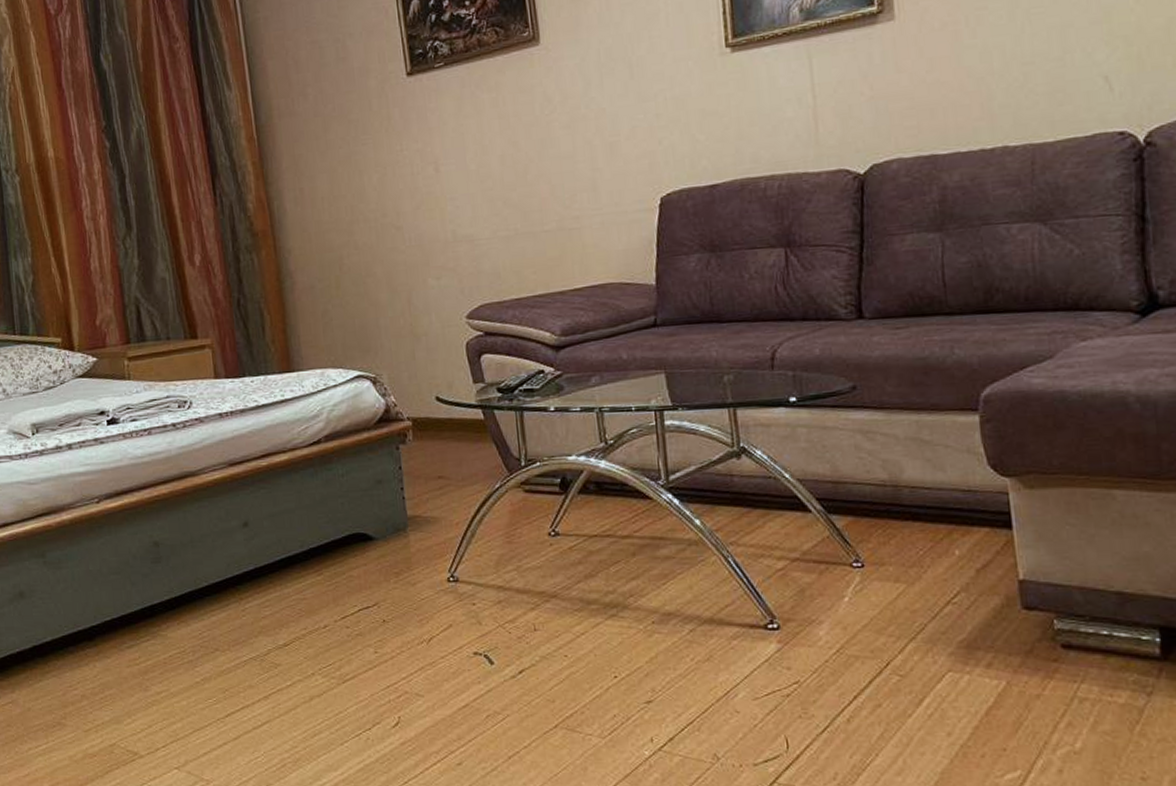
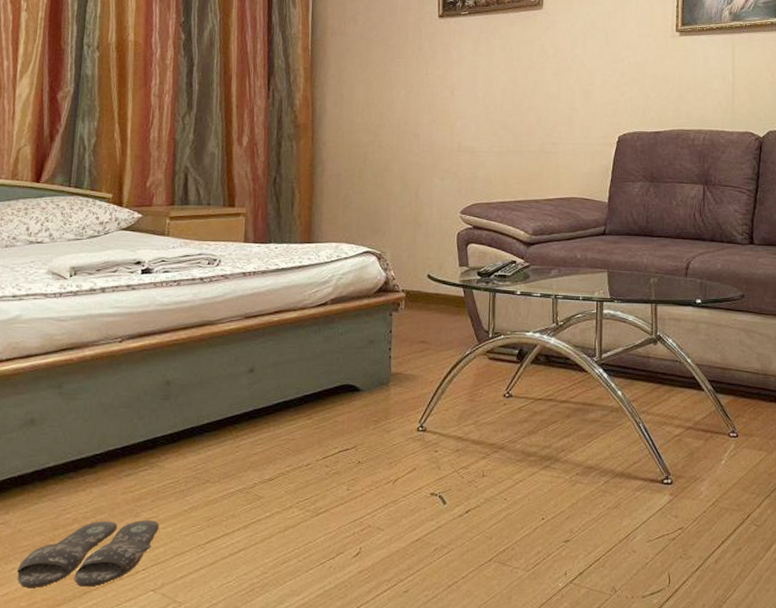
slippers: none [33,694,173,768] -> present [16,520,159,587]

